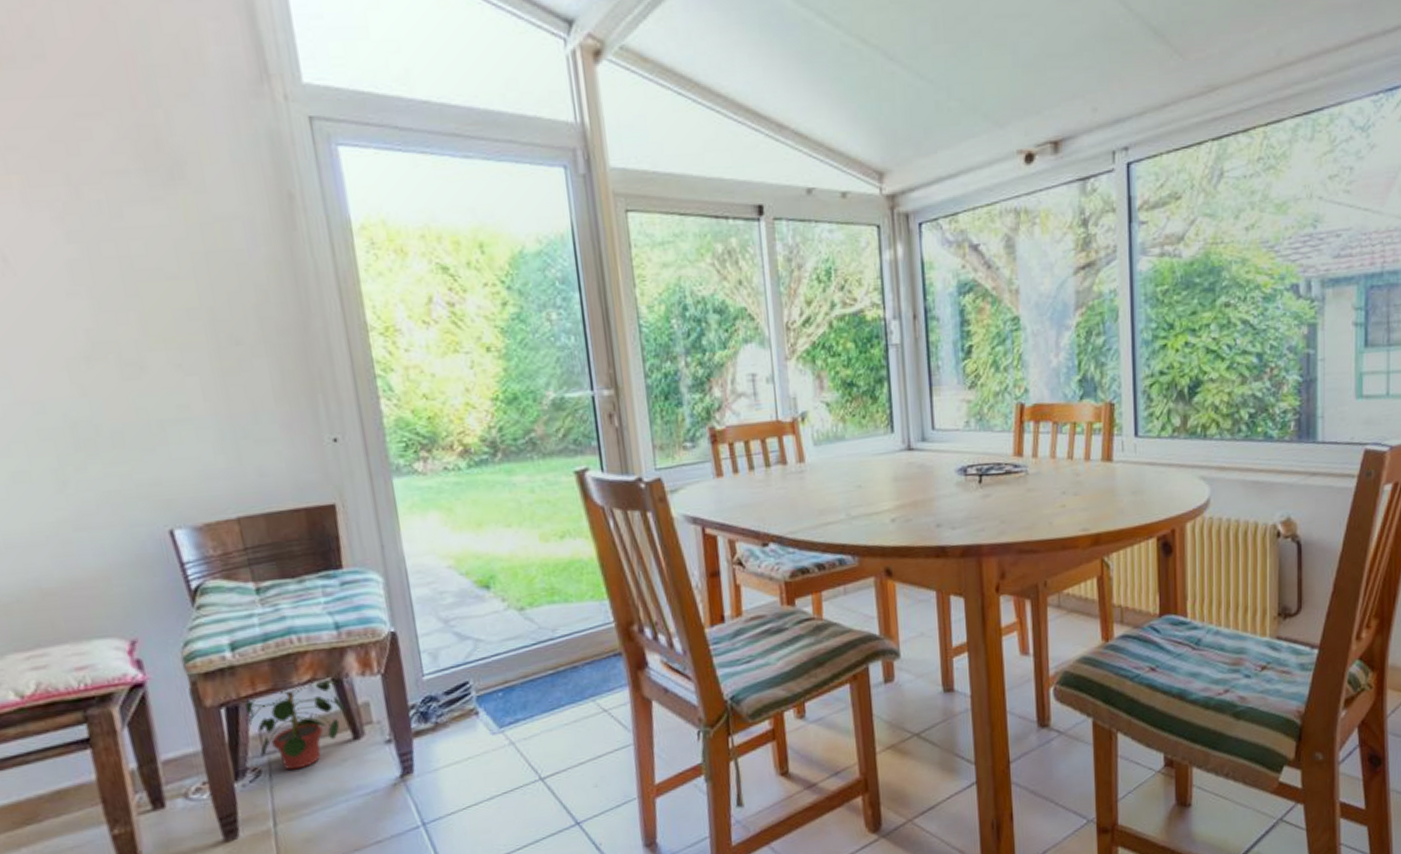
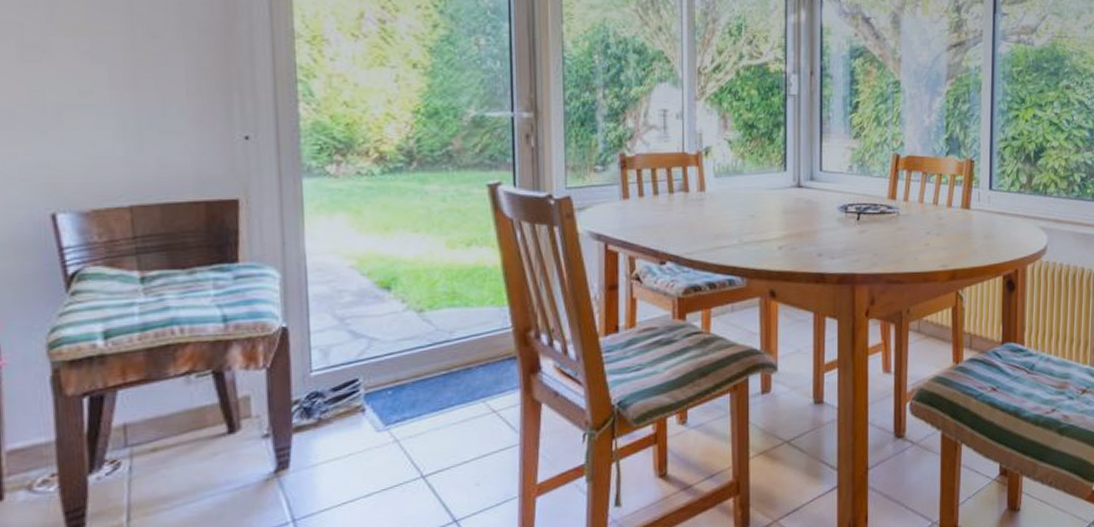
potted plant: present [242,677,351,770] -> none [109,370,233,463]

